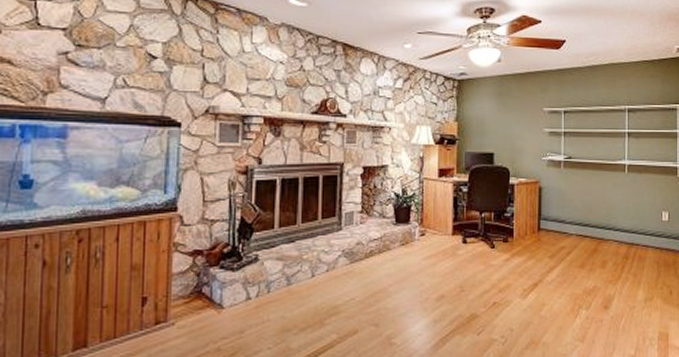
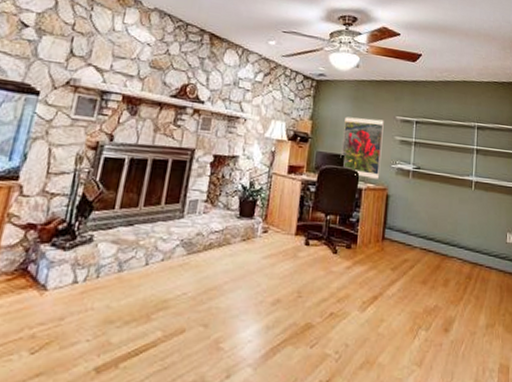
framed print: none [489,113,531,173] -> present [340,116,384,179]

